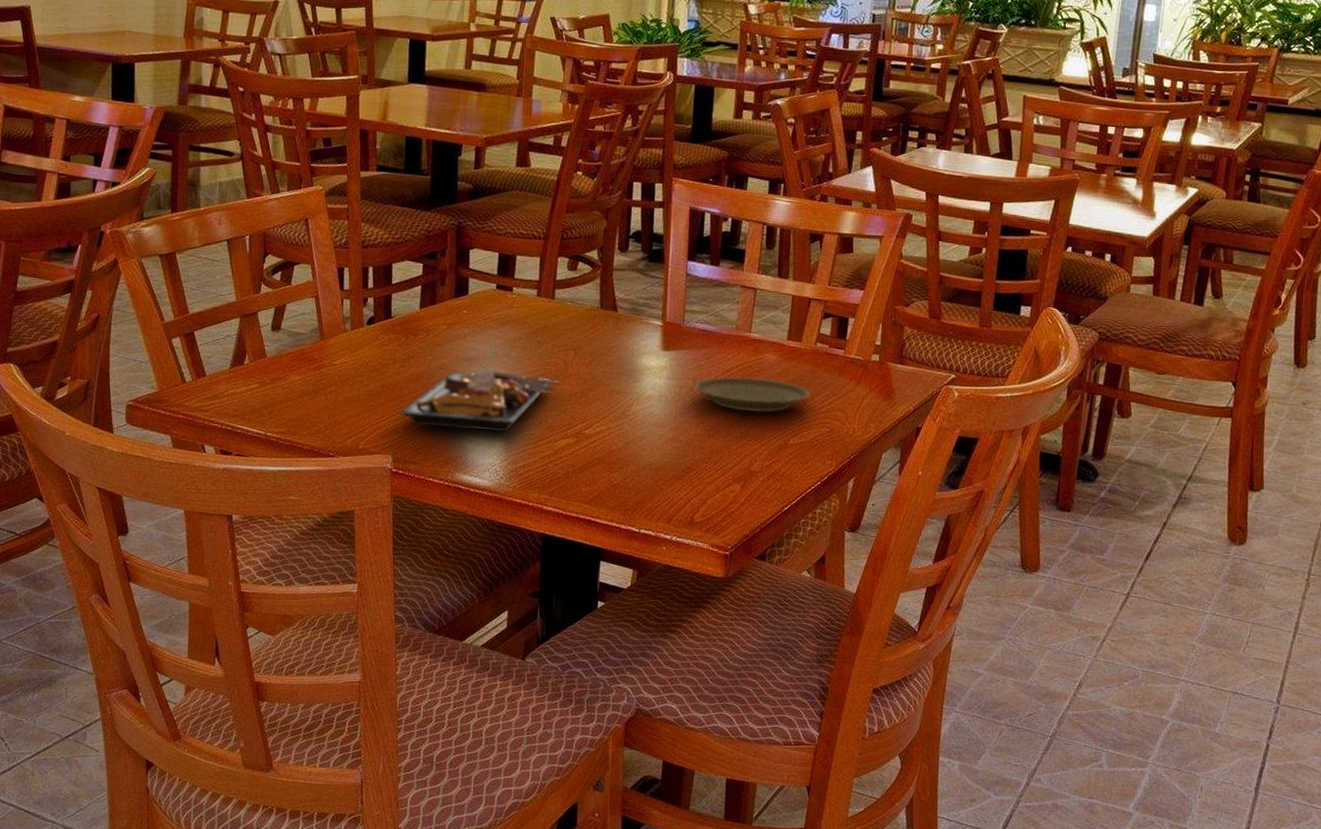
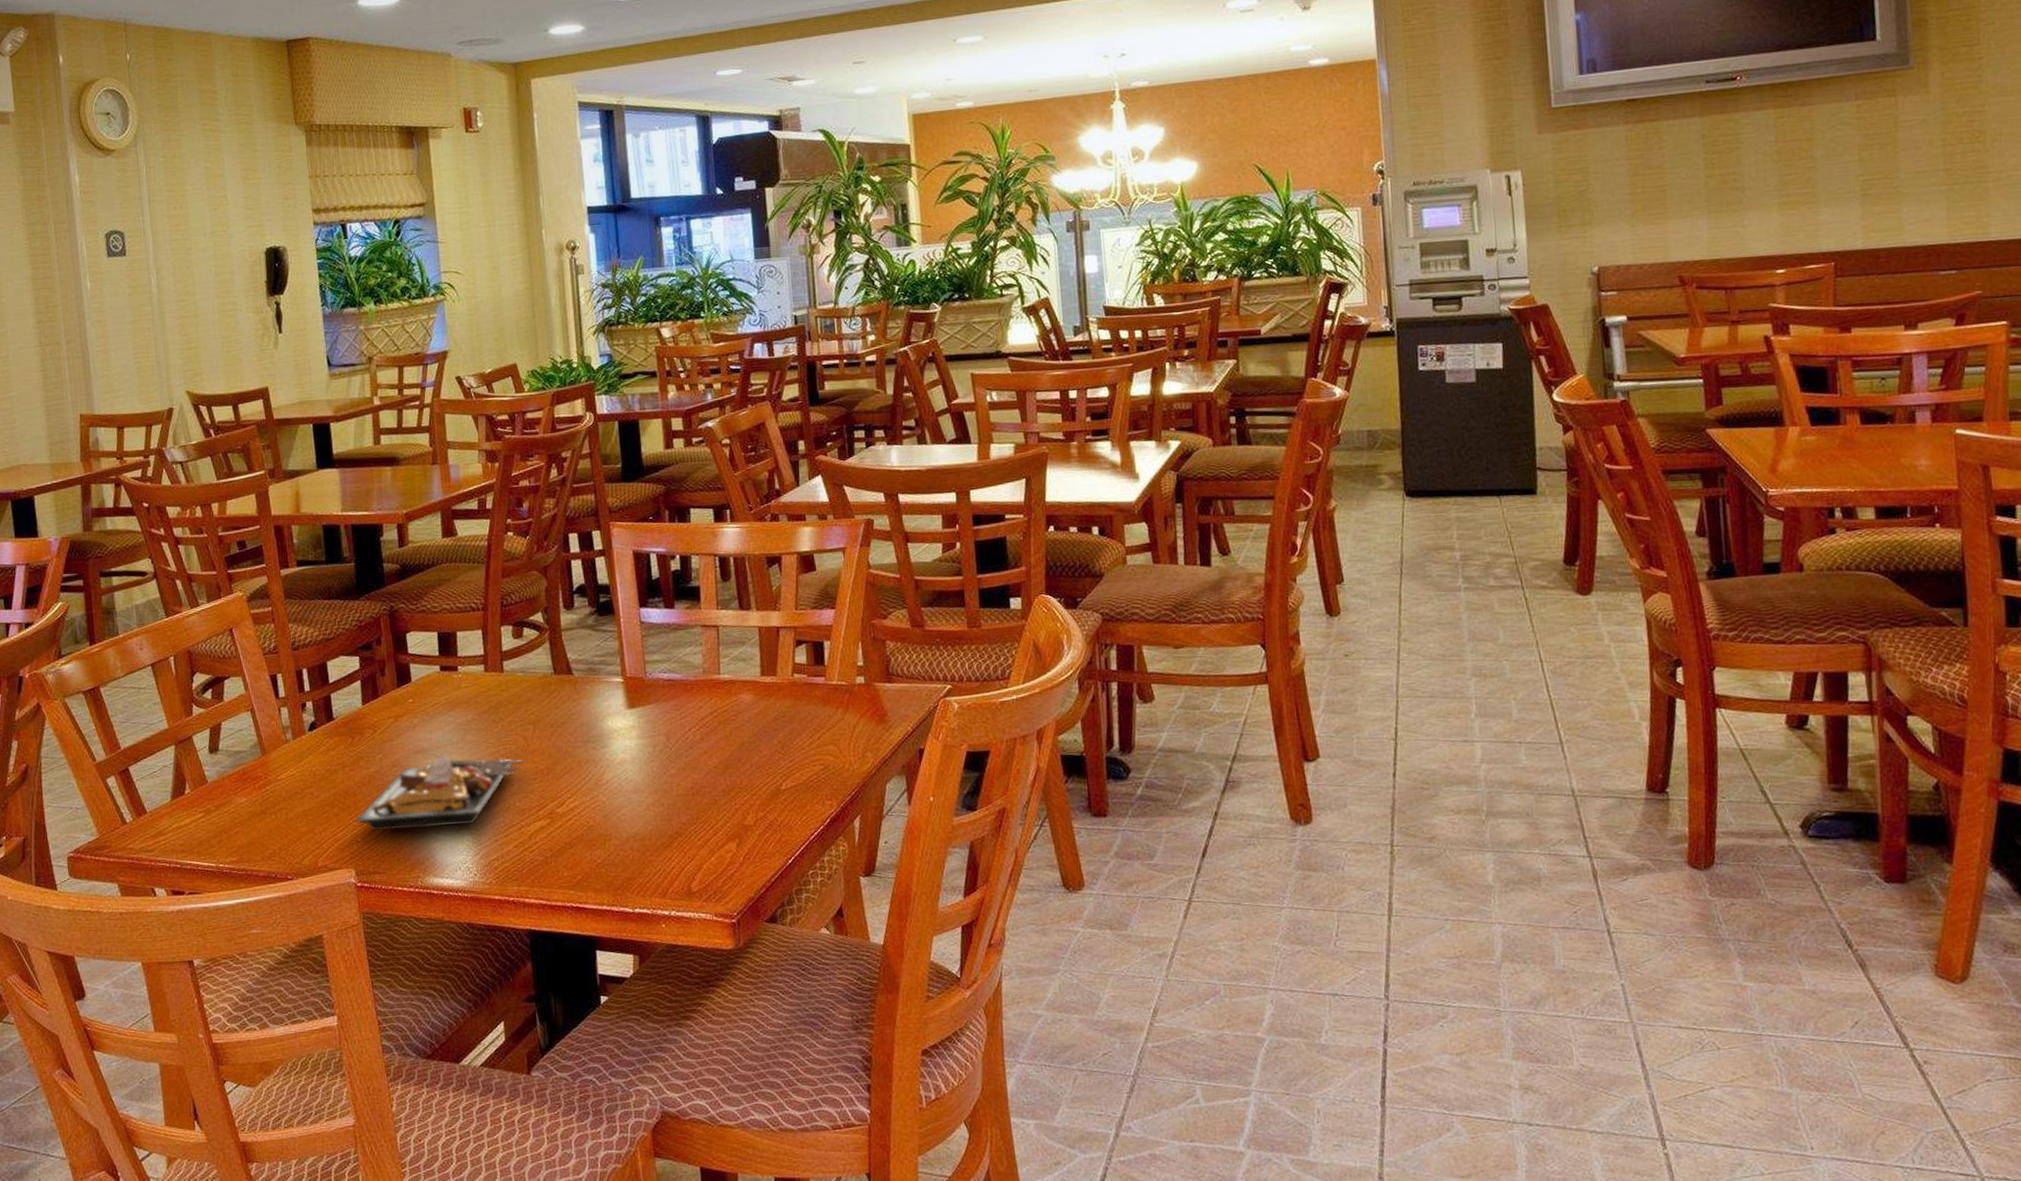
plate: present [694,377,811,413] -> none [668,722,796,762]

